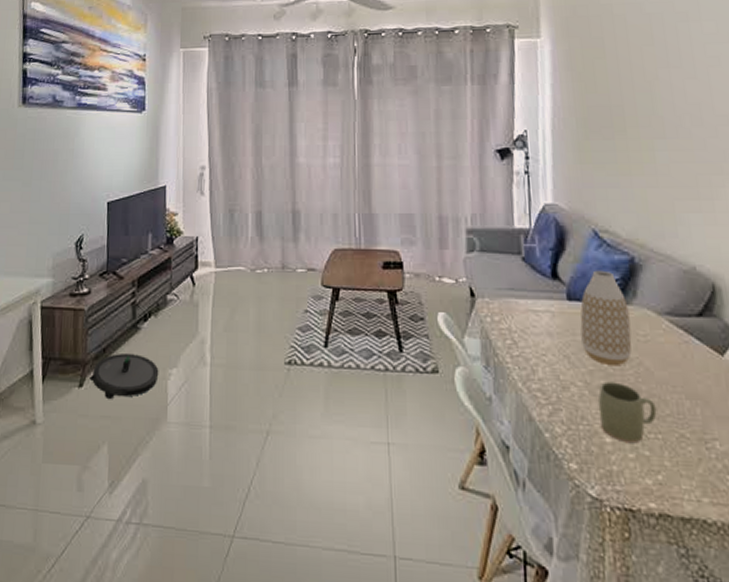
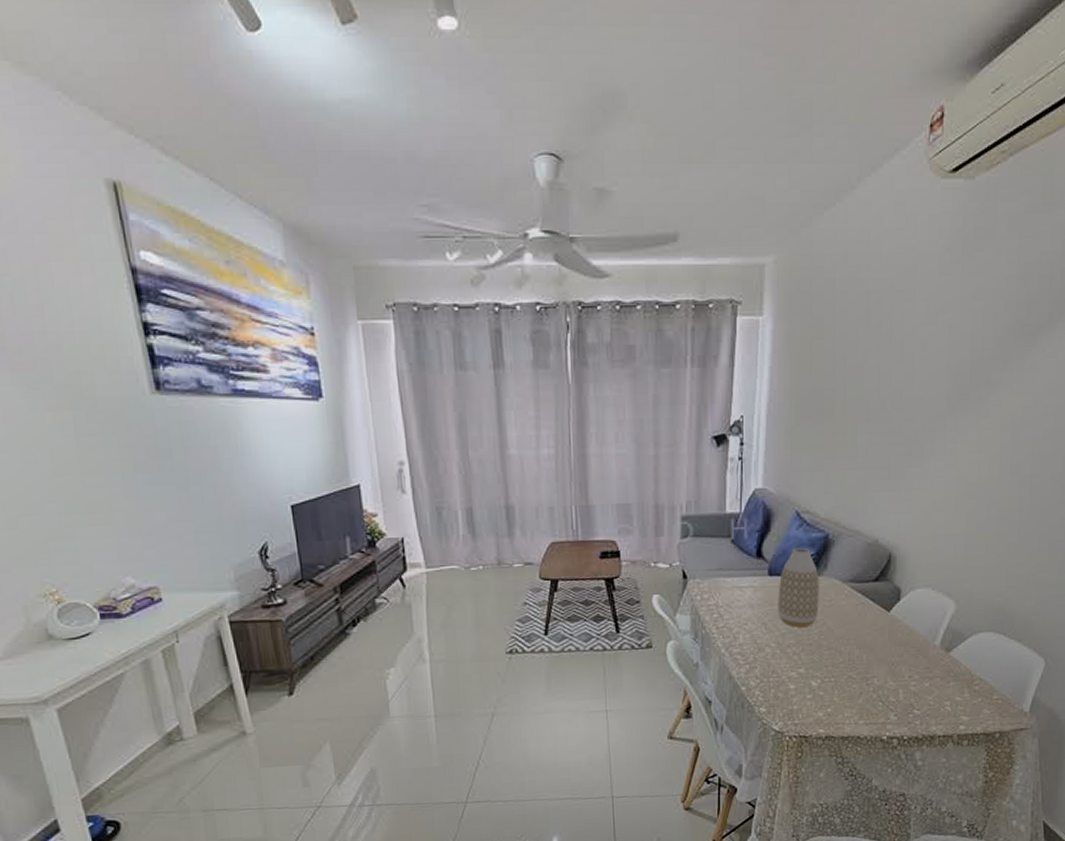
robot vacuum: present [89,352,159,400] -> none [300,658,376,704]
mug: present [597,381,657,442] -> none [786,640,833,687]

